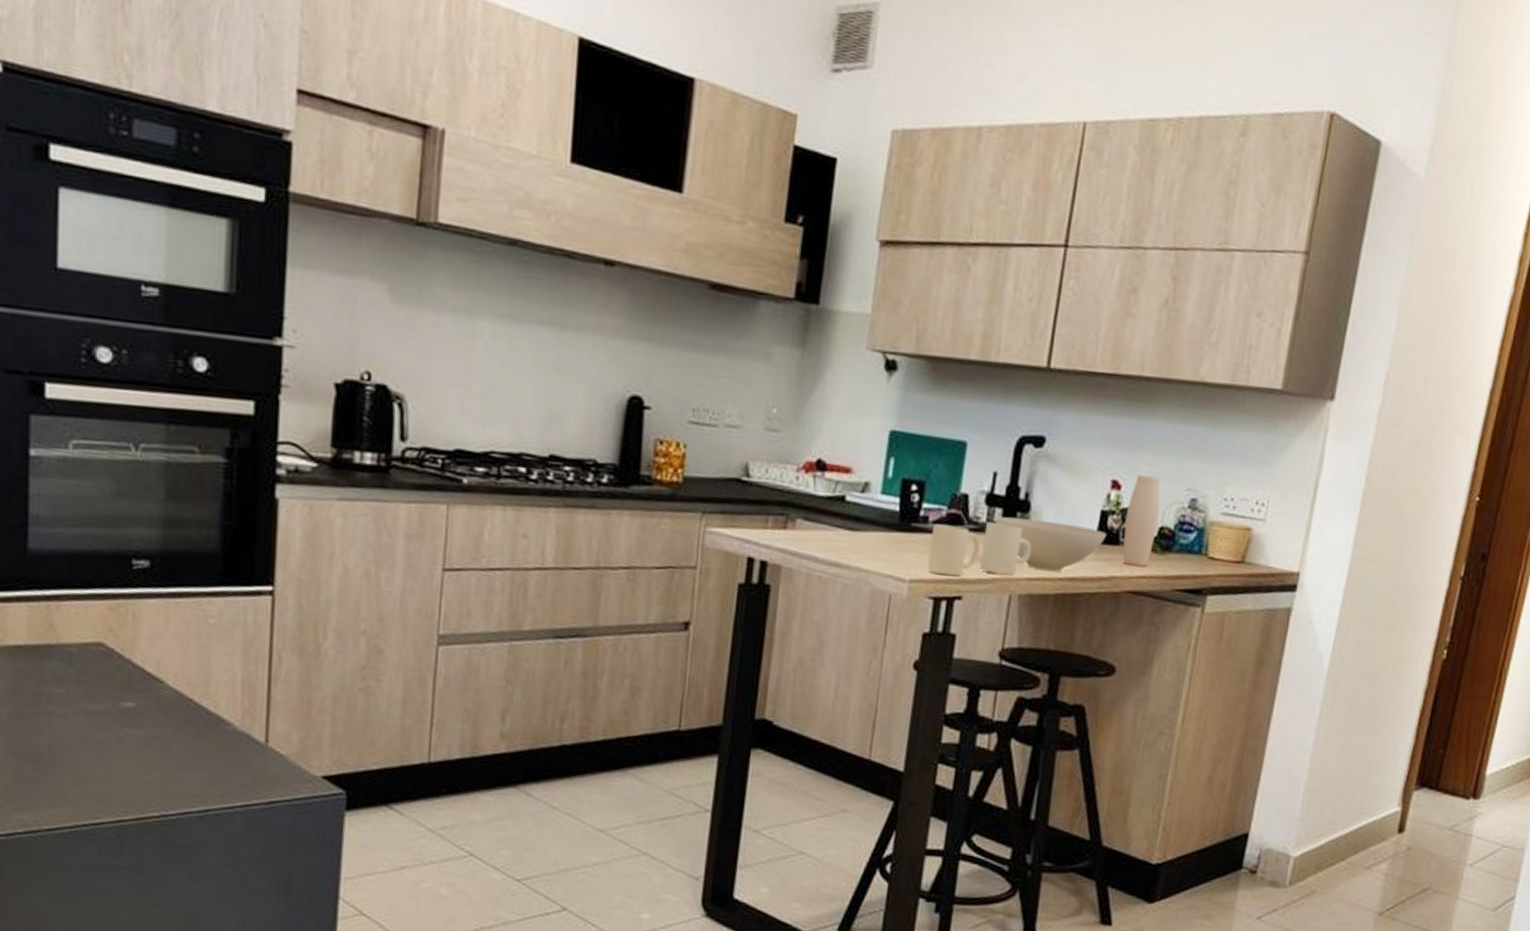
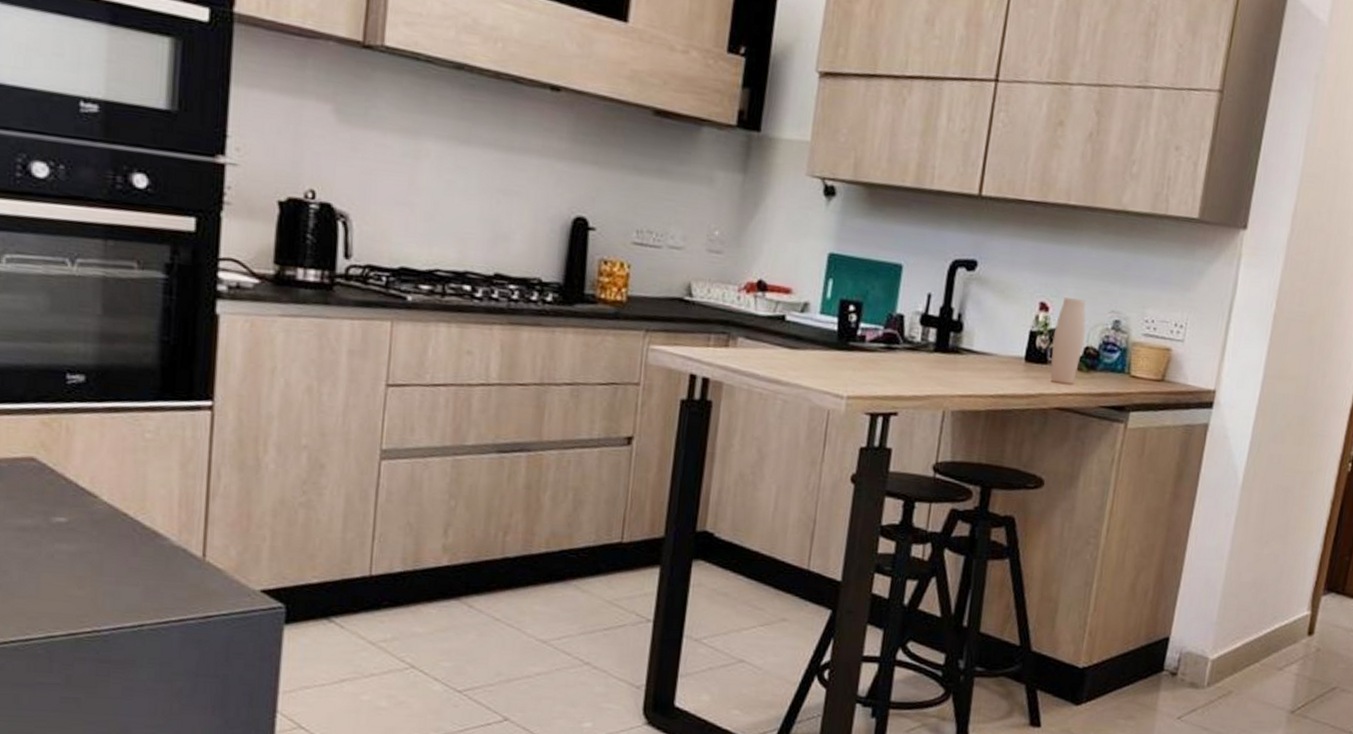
mug: present [927,524,980,577] -> none [864,343,915,394]
mug: present [979,522,1031,575] -> none [914,342,964,392]
bowl: present [995,516,1107,572] -> none [929,336,1036,389]

